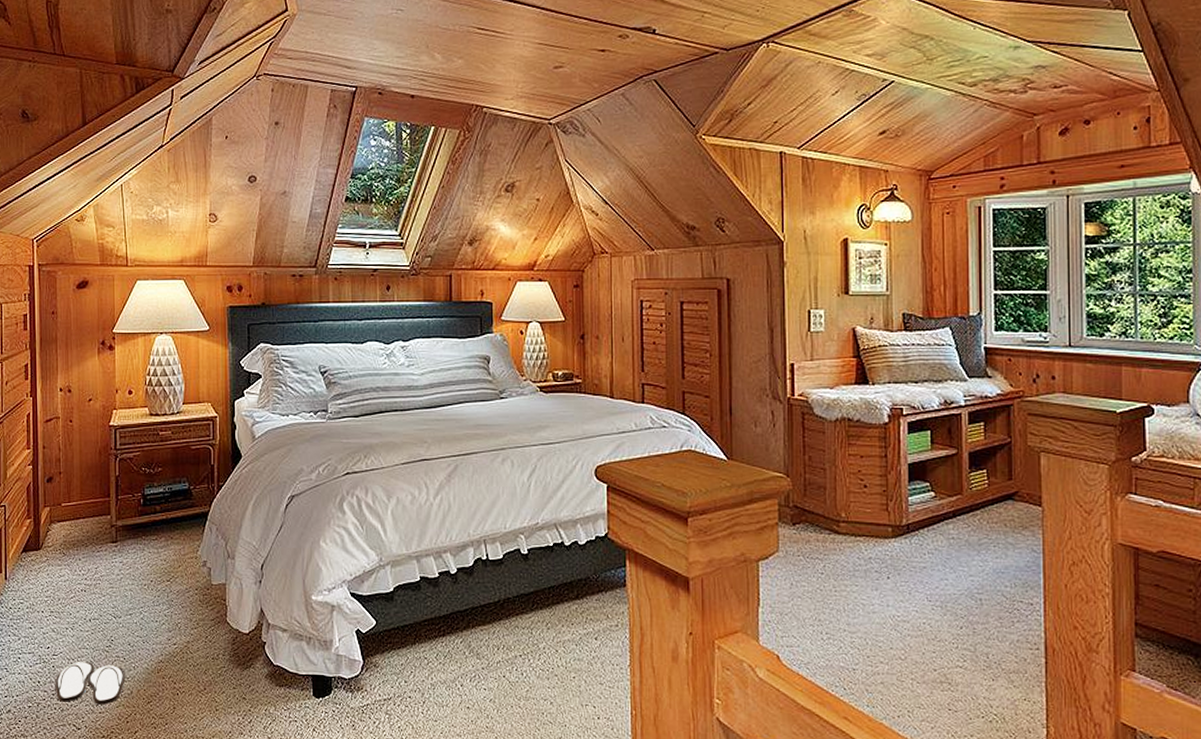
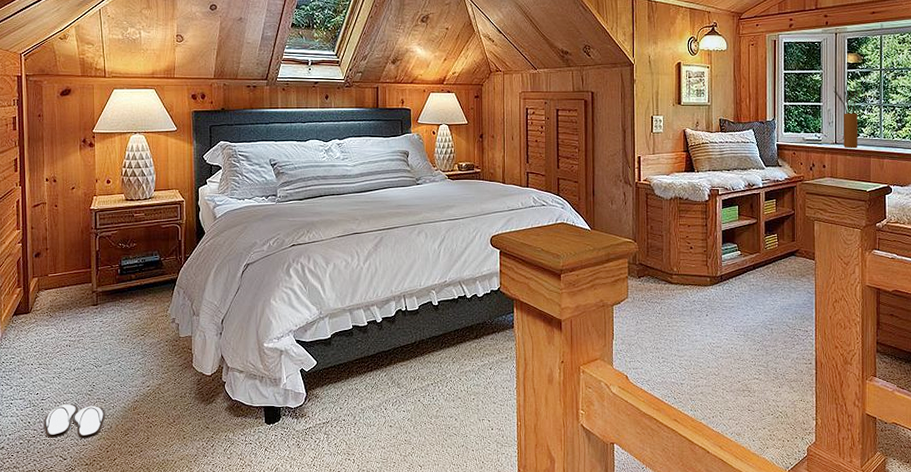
vase: none [1065,260,1115,354] -> present [833,81,867,149]

